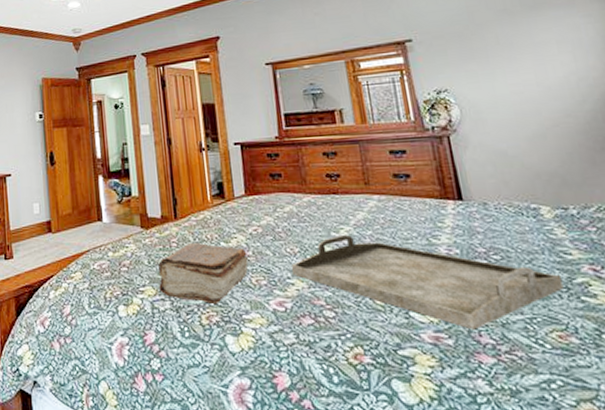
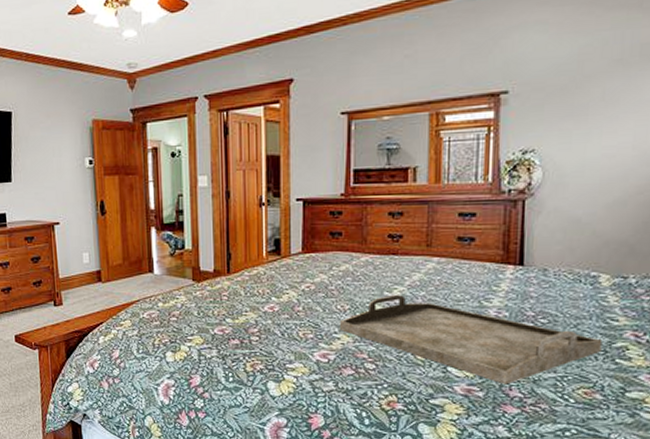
book: present [158,243,249,305] -> none [207,297,297,355]

